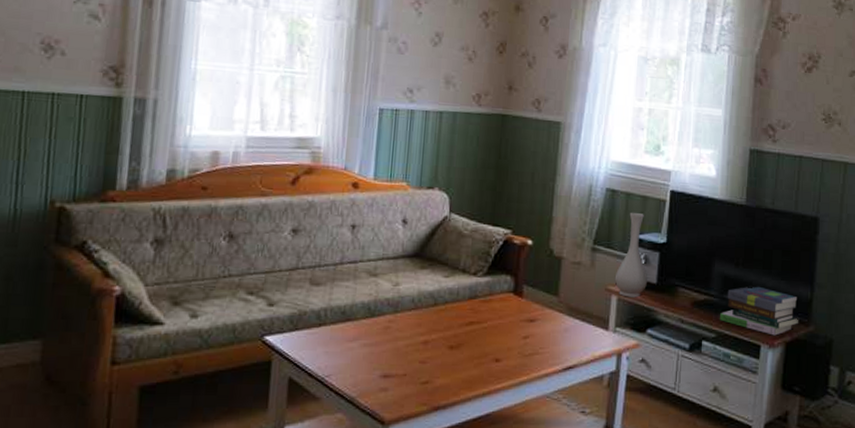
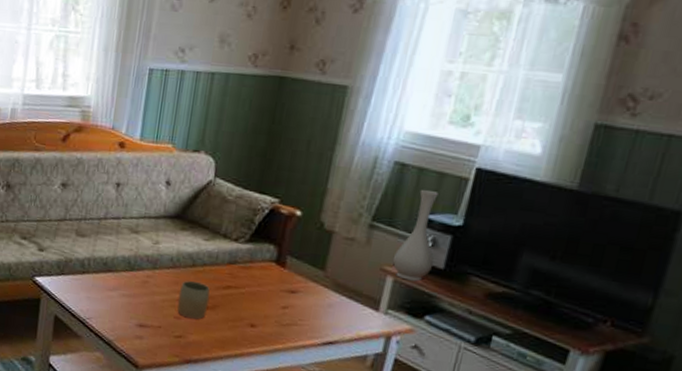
mug: none [421,321,454,361] -> present [177,281,211,320]
books: present [720,286,799,336] -> none [519,283,633,342]

